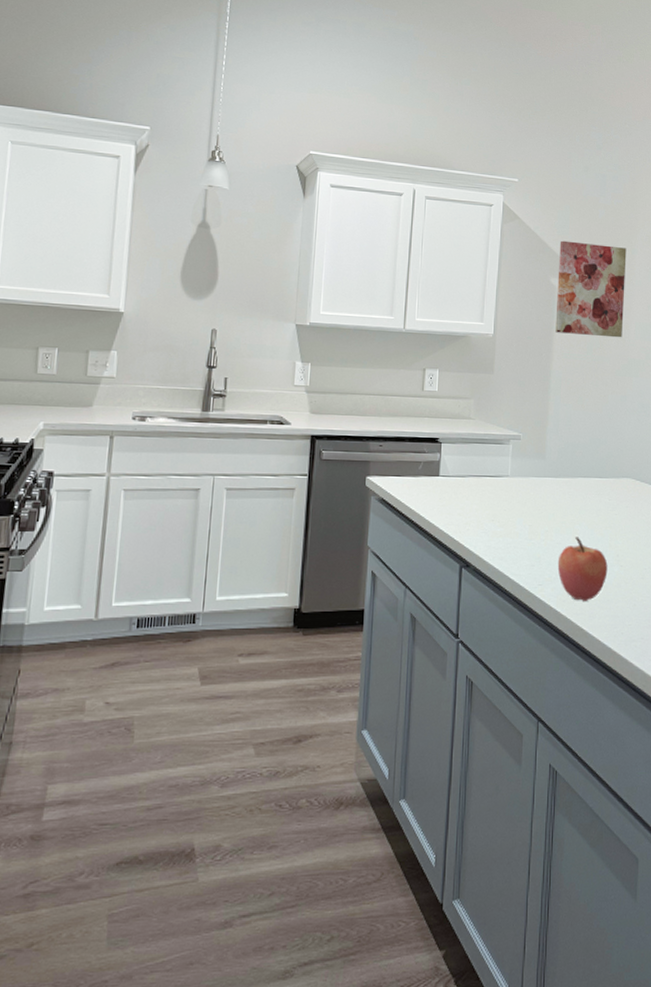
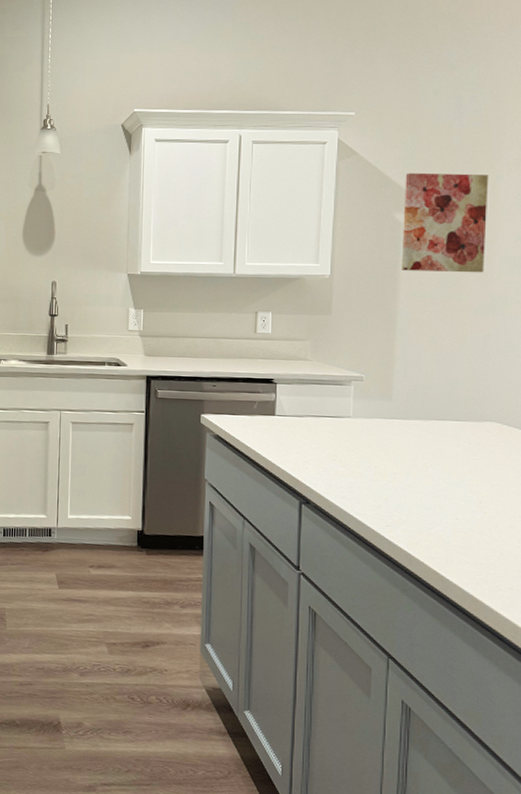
apple: present [557,537,608,601] -> none [408,480,468,546]

